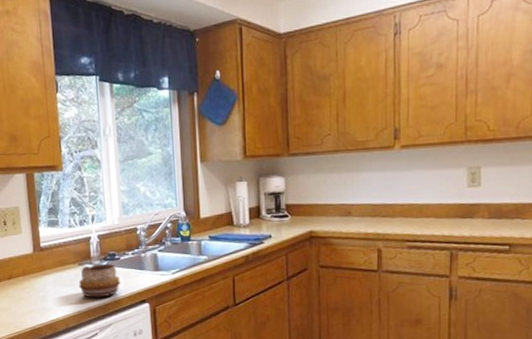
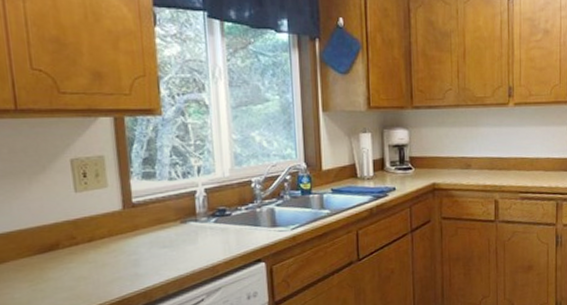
decorative bowl: present [78,263,121,298] -> none [181,220,233,260]

